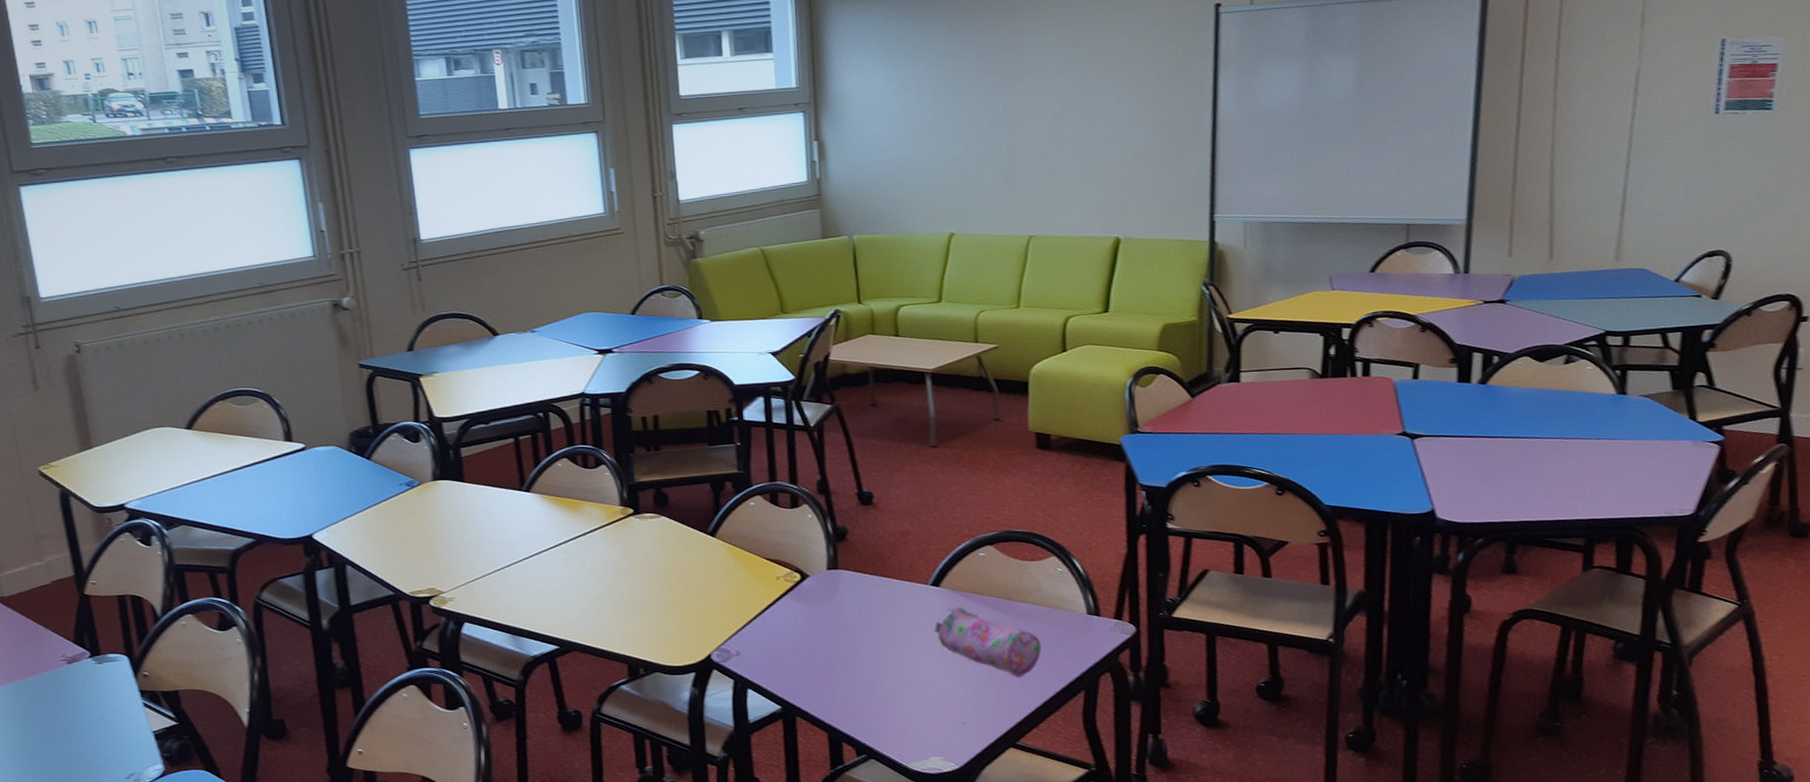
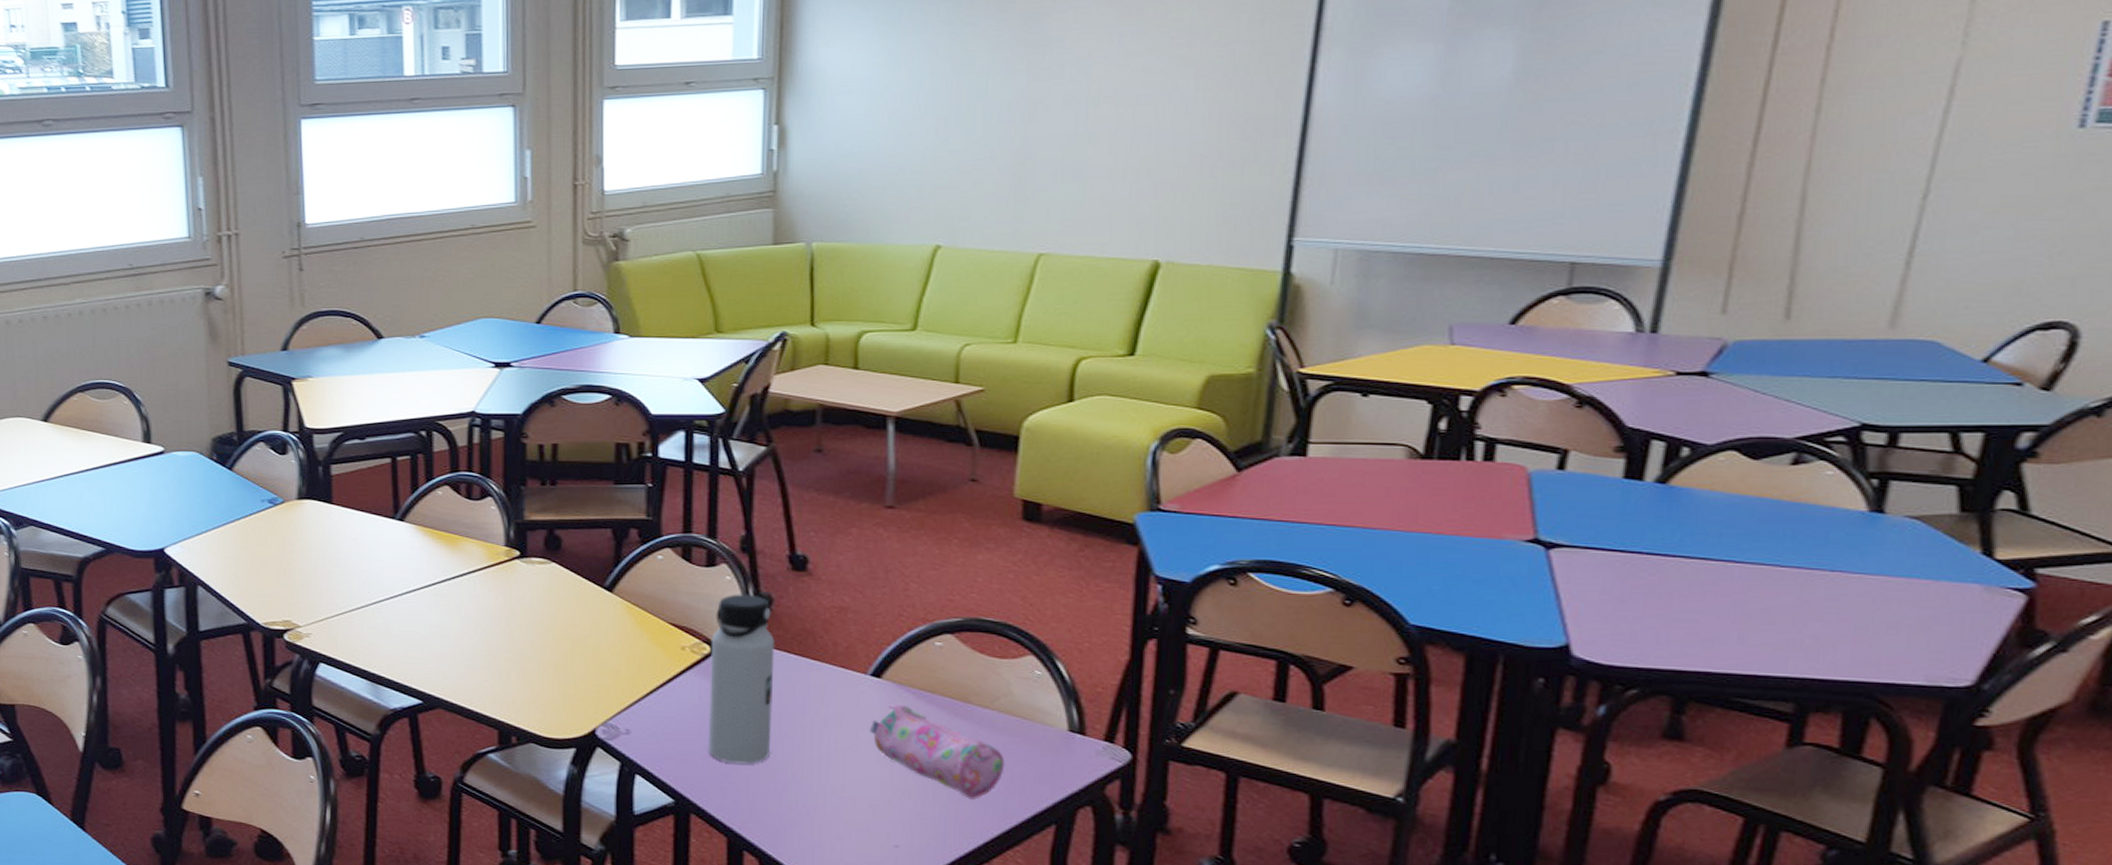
water bottle: none [801,528,856,671] -> present [708,594,775,764]

